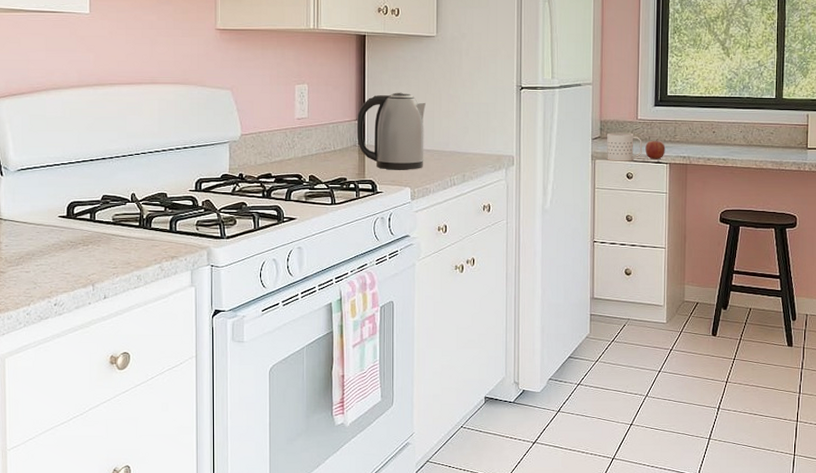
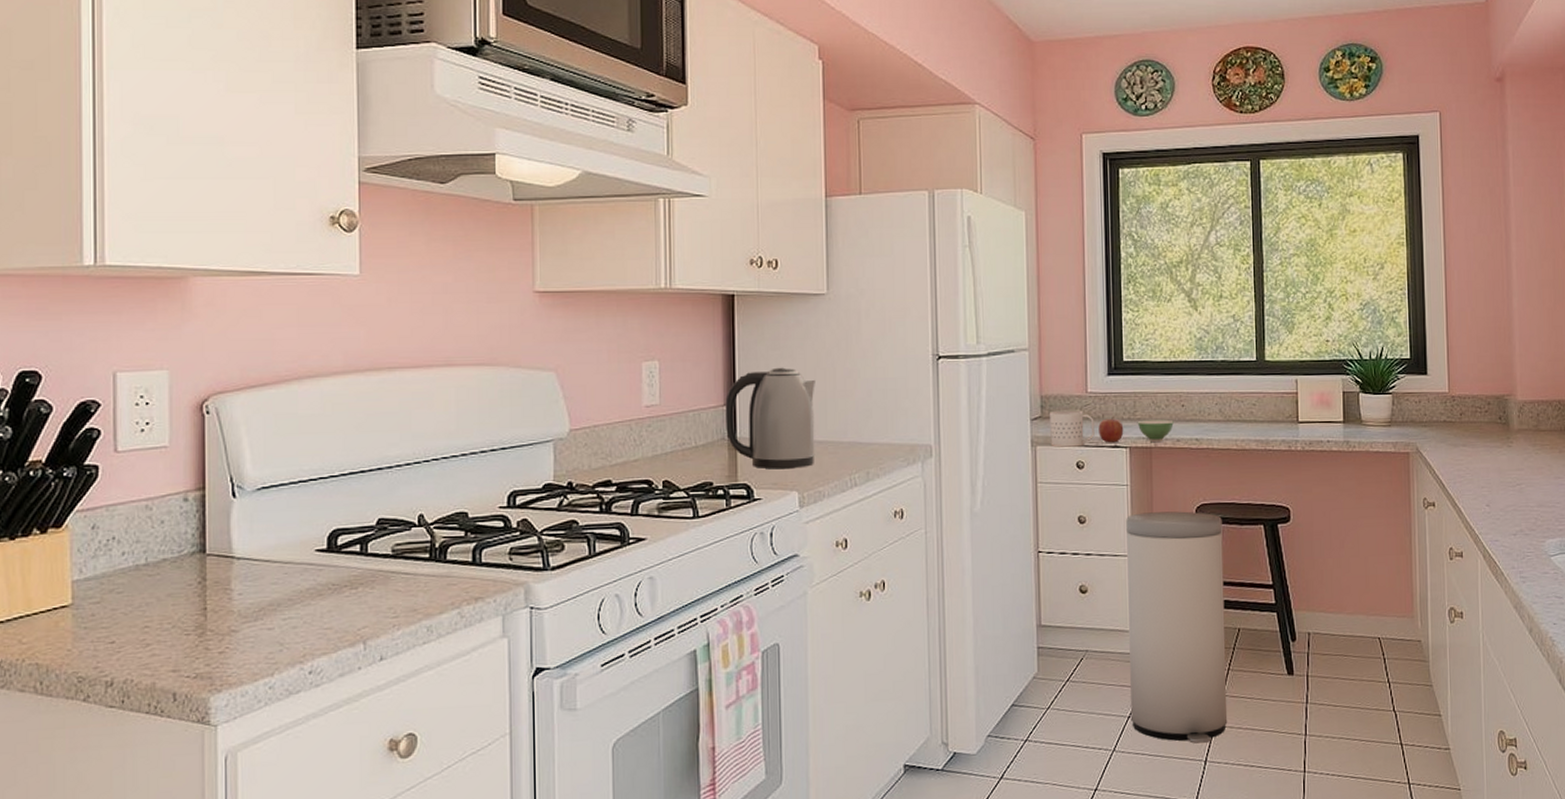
pedal bin: none [660,215,741,394] -> present [1126,511,1228,744]
bowl: none [676,142,706,161] -> present [1137,419,1174,443]

